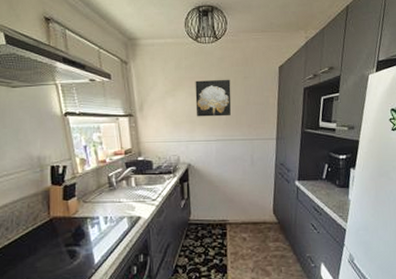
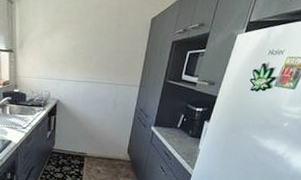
wall art: present [195,79,231,117] -> none [69,24,105,61]

